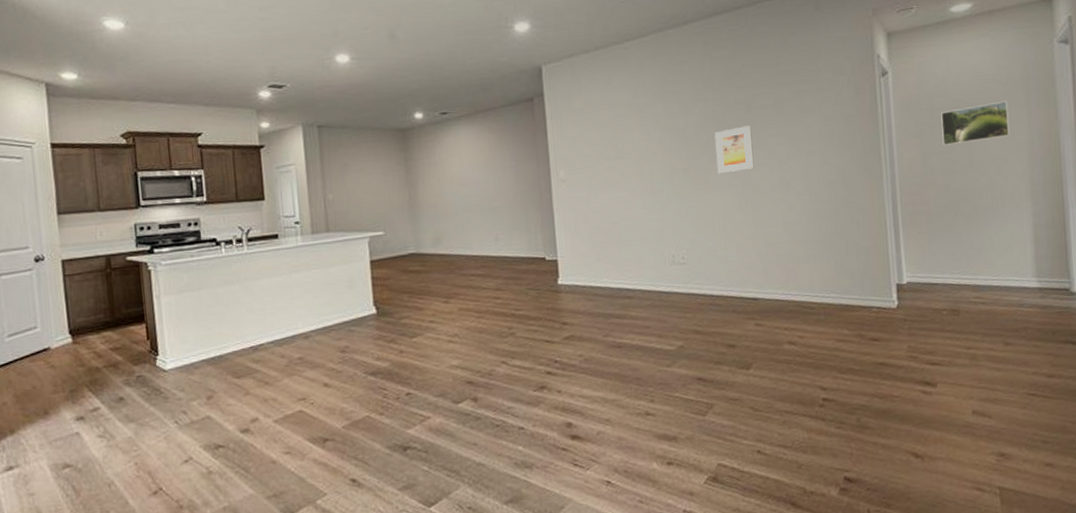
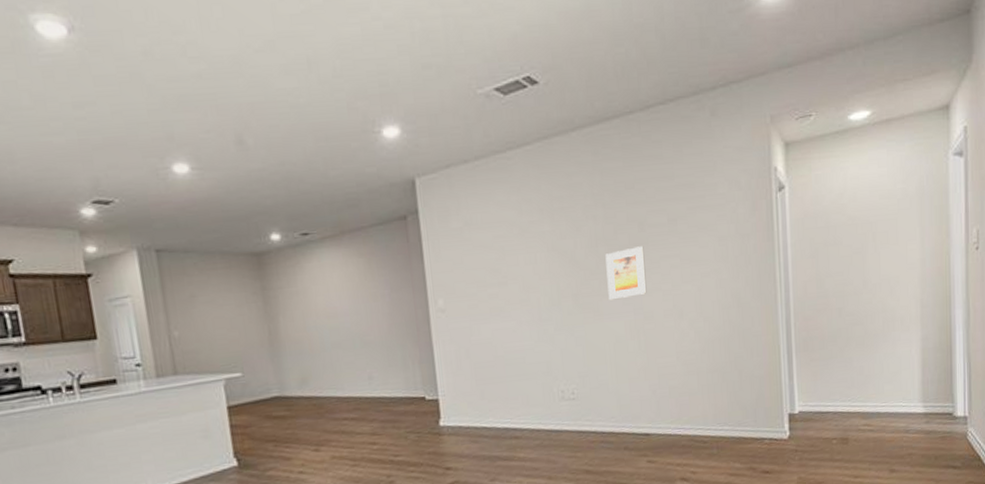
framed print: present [941,101,1010,146] -> none [836,218,903,267]

